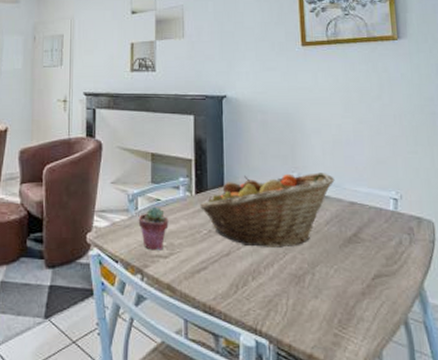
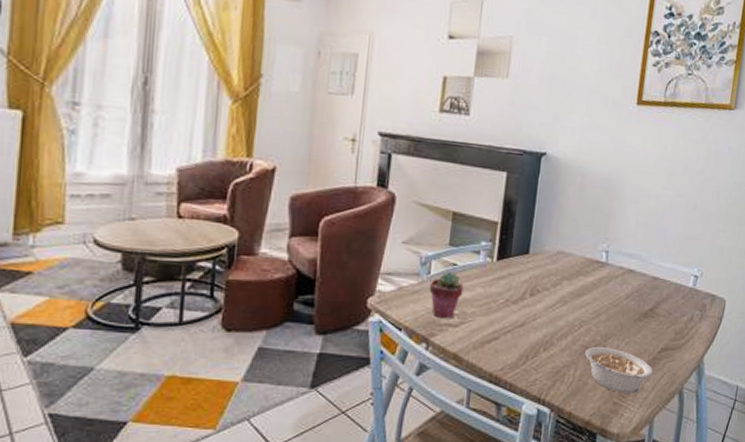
fruit basket: present [200,173,335,248] -> none [500,243,643,320]
legume: none [295,275,370,324] -> present [585,347,653,394]

